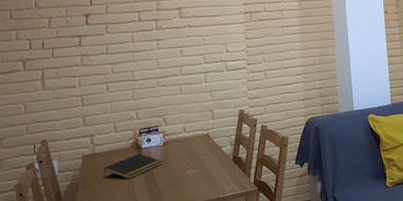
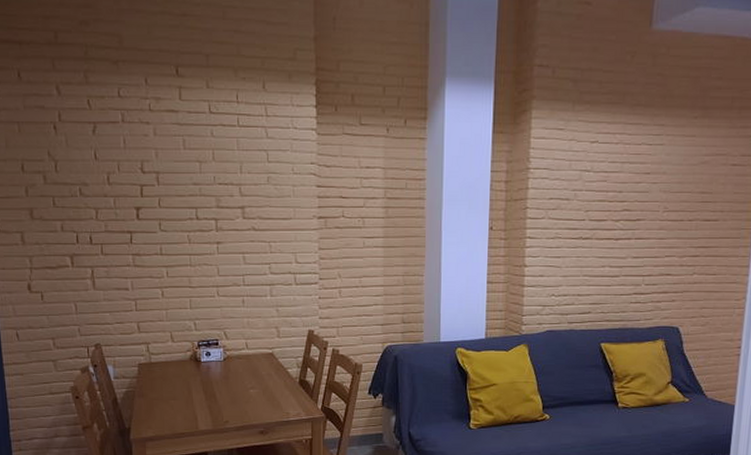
notepad: present [103,153,163,179] -> none [160,367,224,392]

